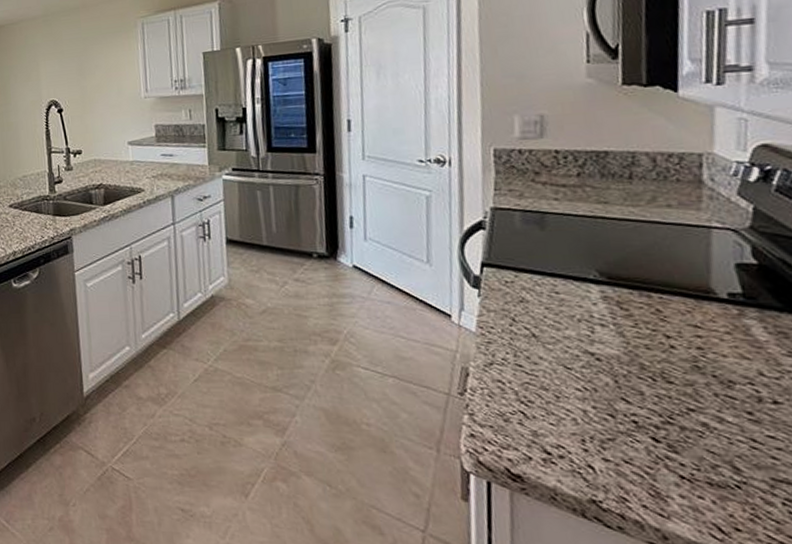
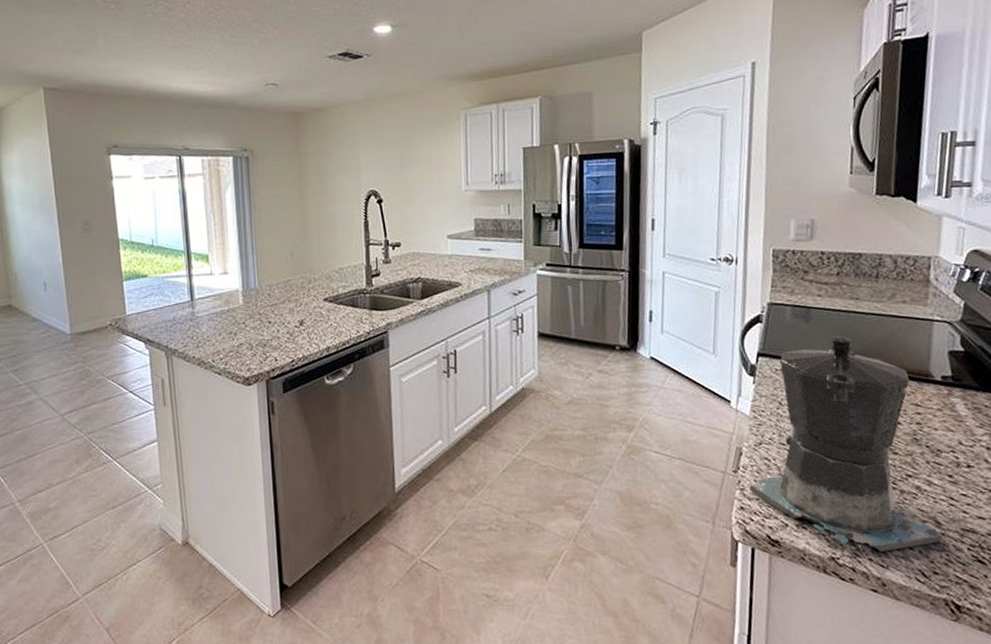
coffee maker: none [480,245,746,499] -> present [749,336,944,552]

